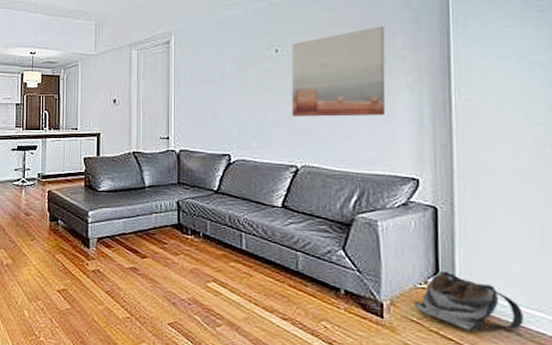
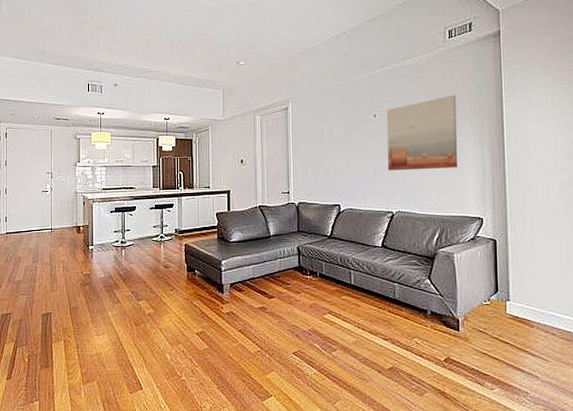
backpack: present [415,270,524,333] -> none [482,289,556,336]

